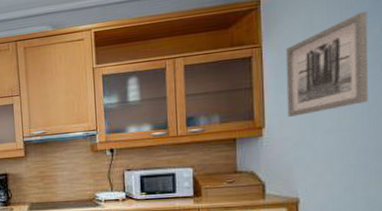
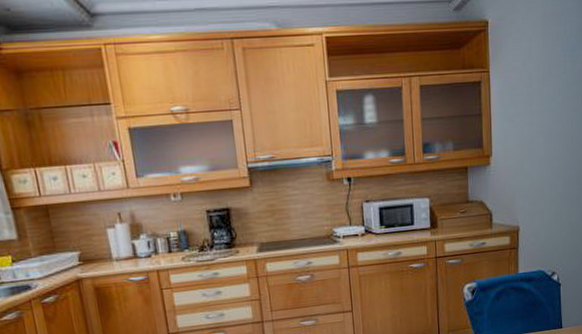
wall art: present [285,11,369,117] -> none [509,45,573,146]

